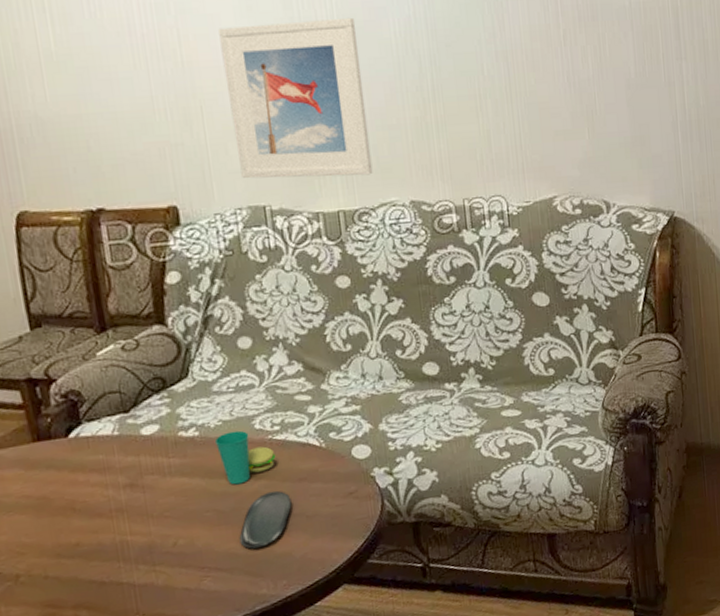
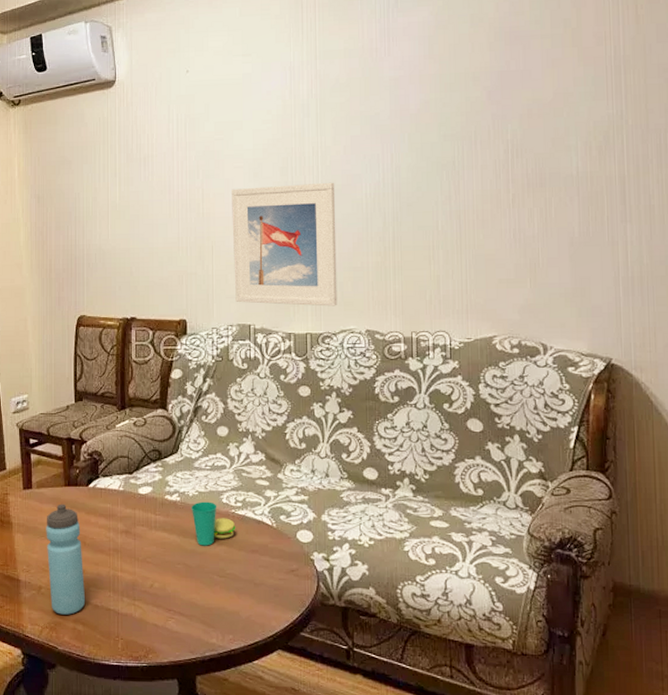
water bottle: none [12,464,87,604] -> present [46,504,86,615]
oval tray: present [239,490,292,549] -> none [200,556,244,602]

